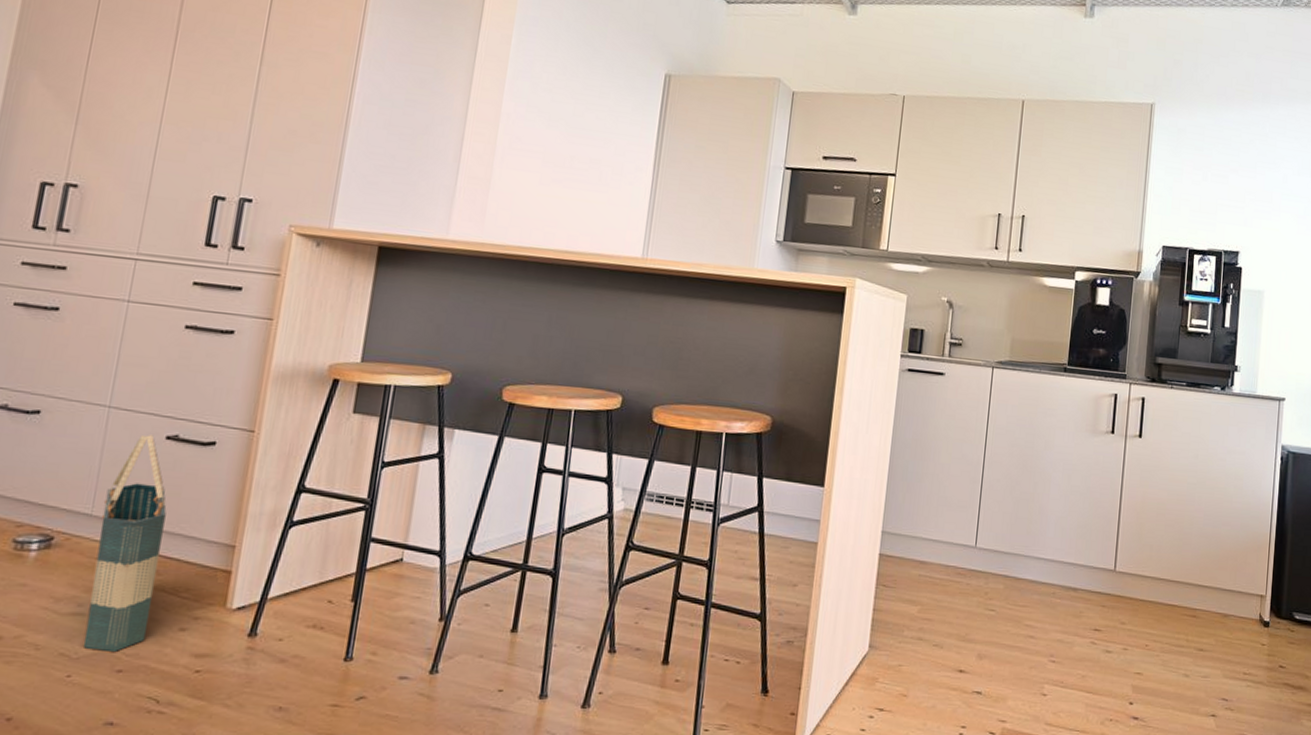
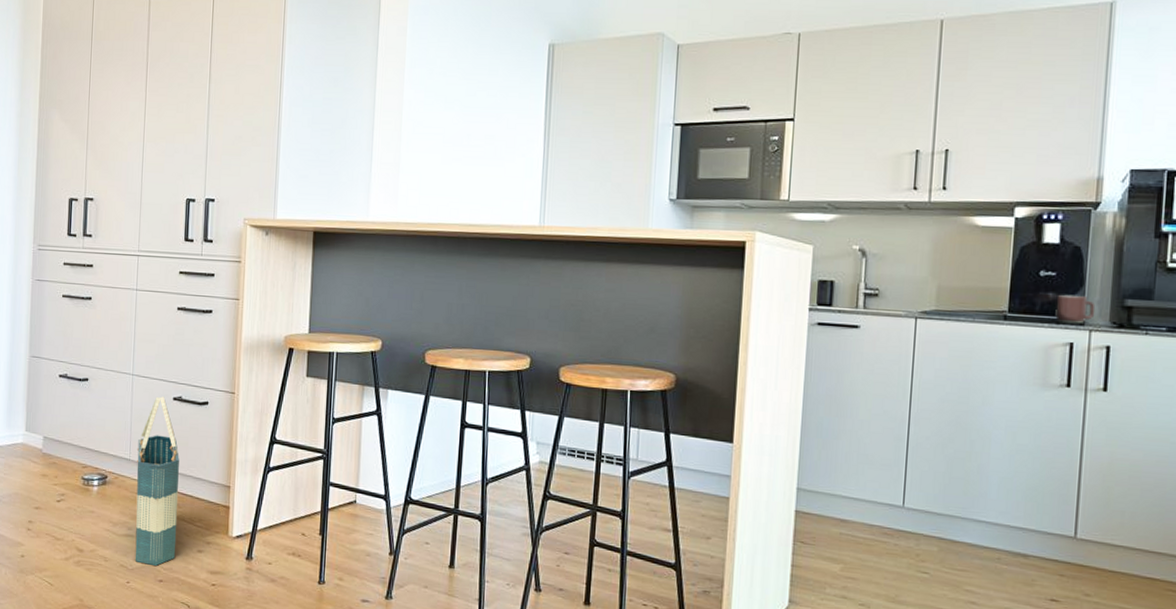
mug: none [1104,351,1135,378] -> present [1055,294,1096,324]

